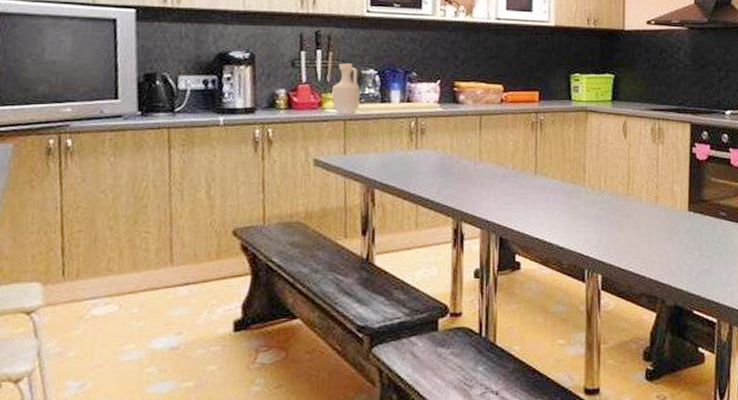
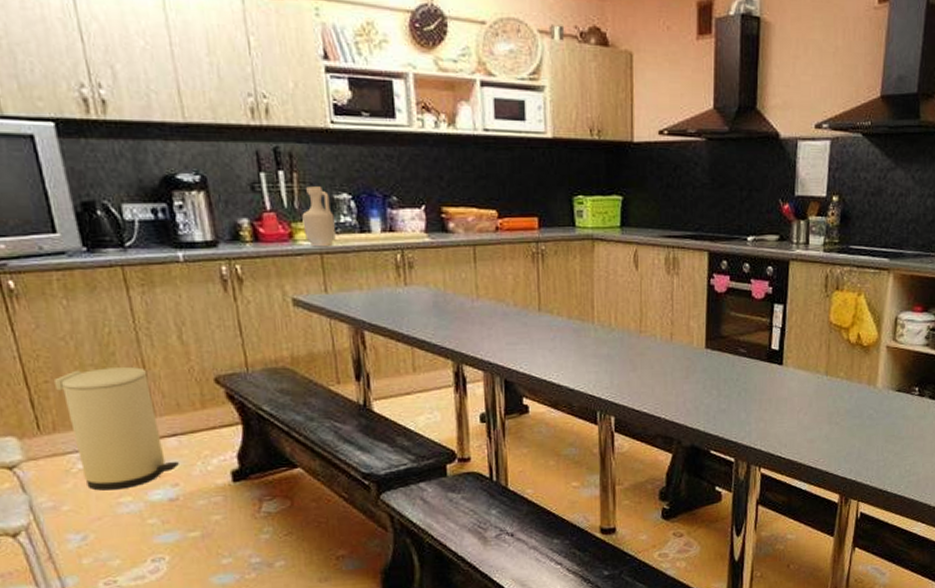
pedal bin: none [86,219,186,337] -> present [53,367,179,491]

